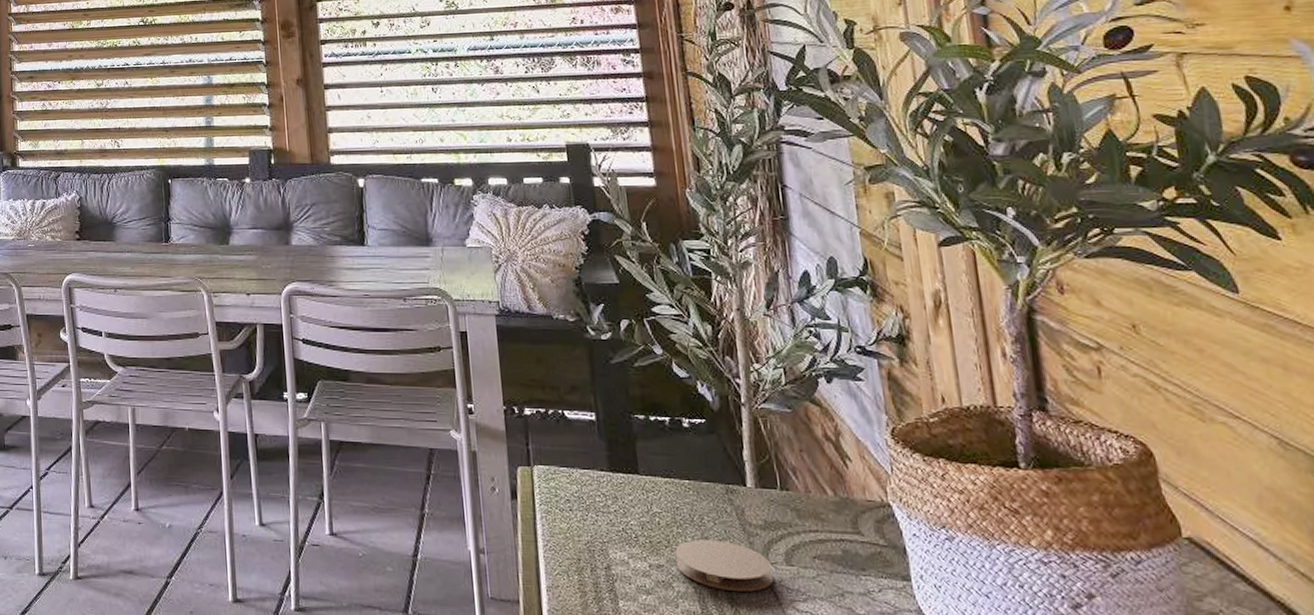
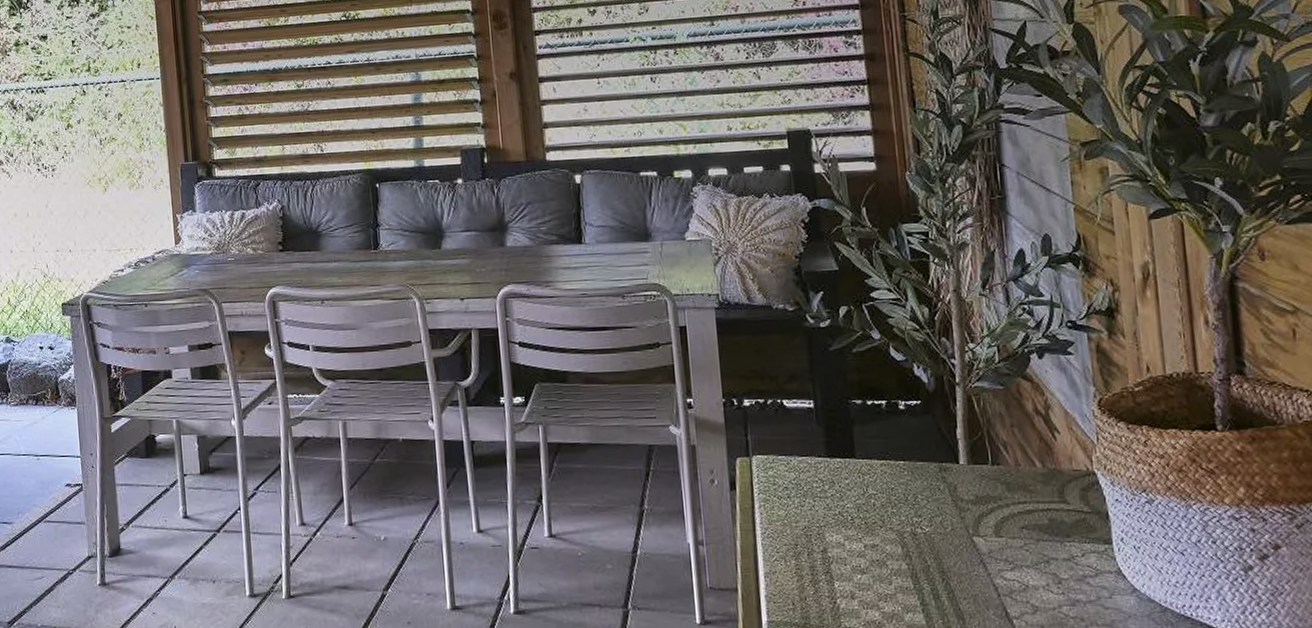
coaster: present [674,540,773,592] -> none [889,518,983,565]

